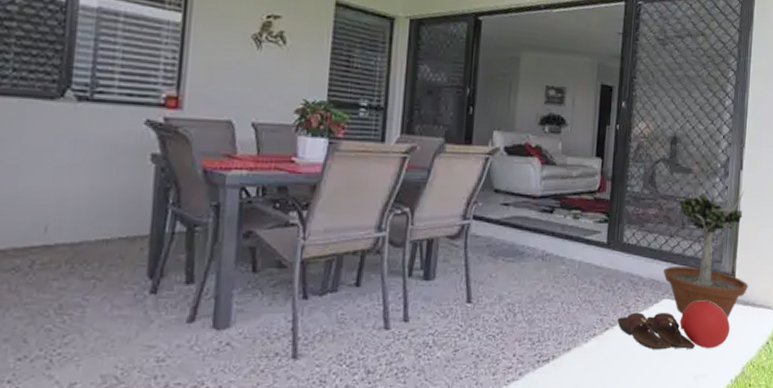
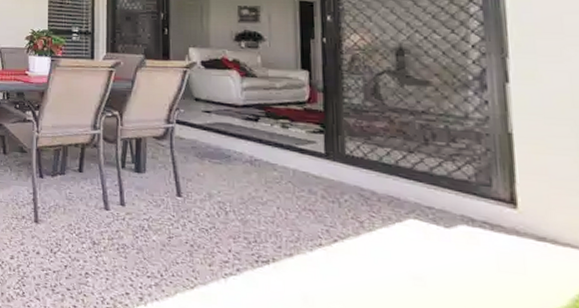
sandal: present [617,312,695,350] -> none [348,228,463,280]
potted tree: present [663,192,748,318] -> none [403,107,541,253]
ball: present [680,300,730,348] -> none [436,226,518,285]

